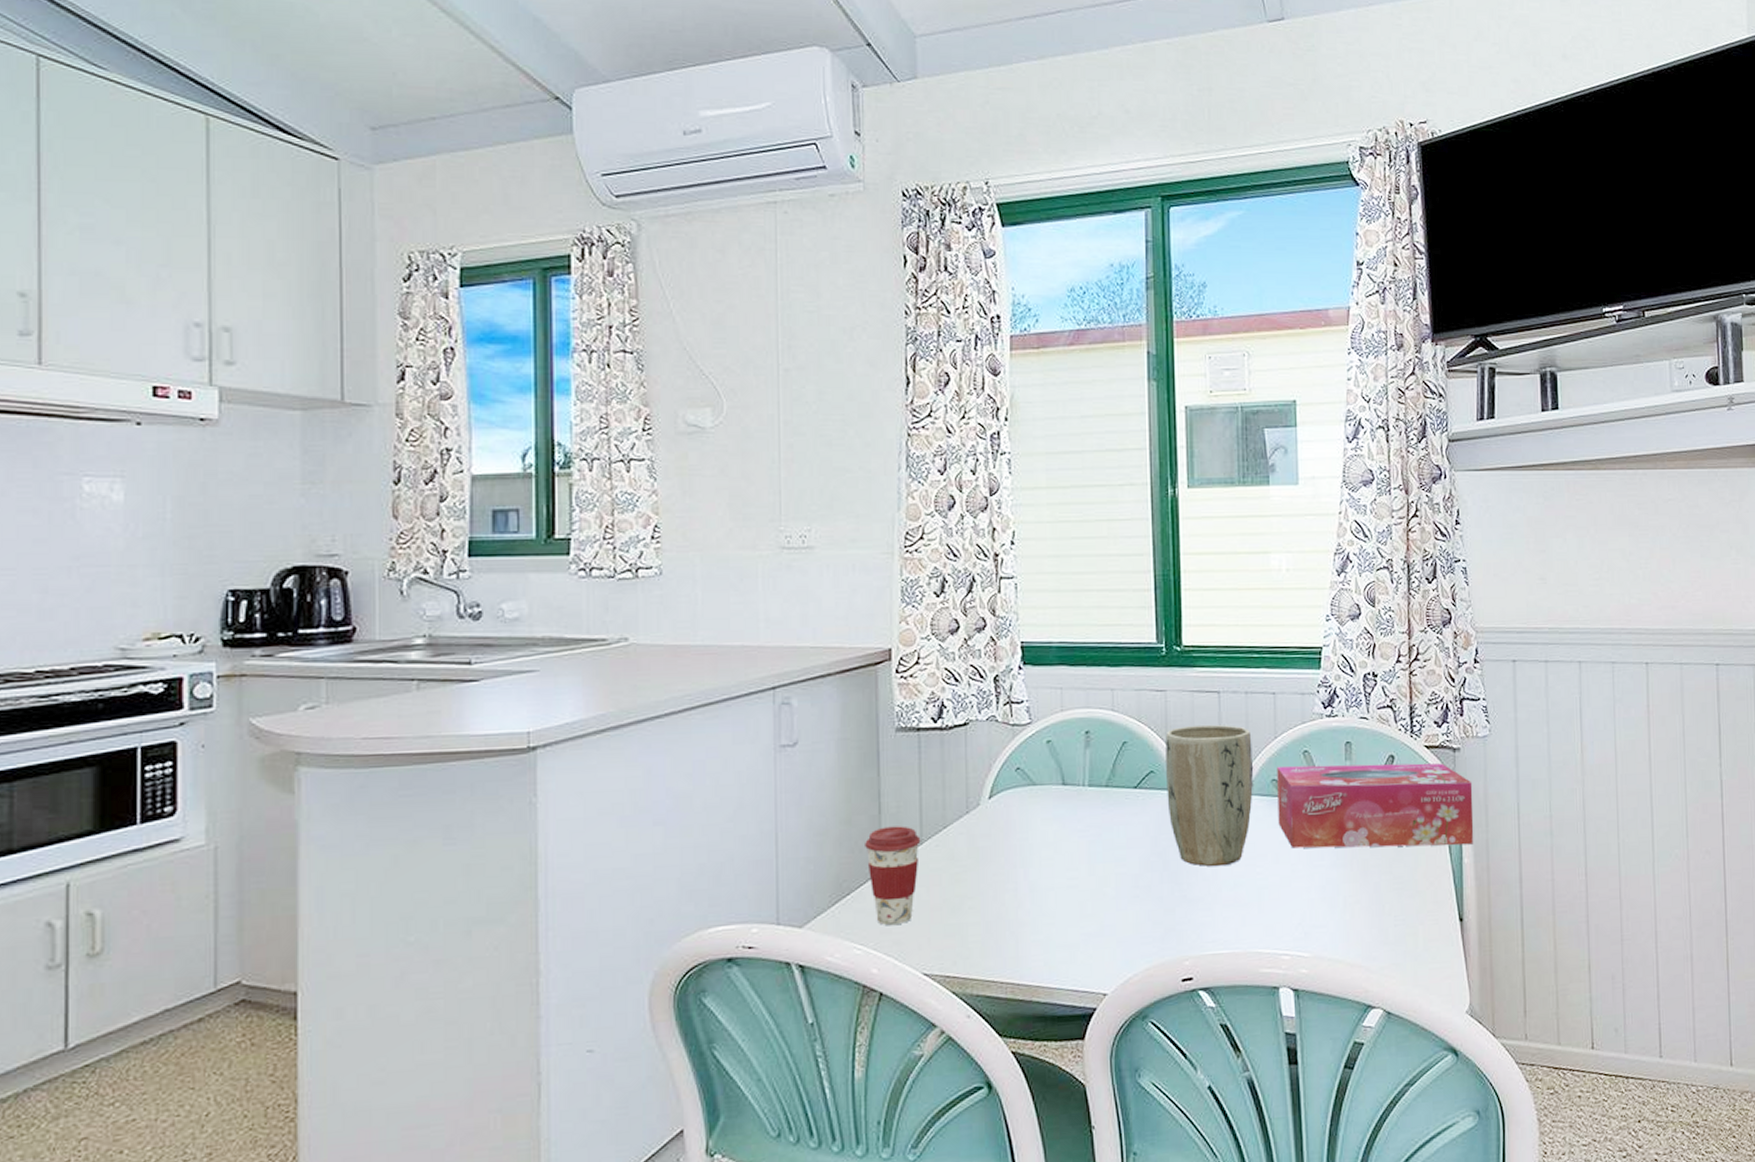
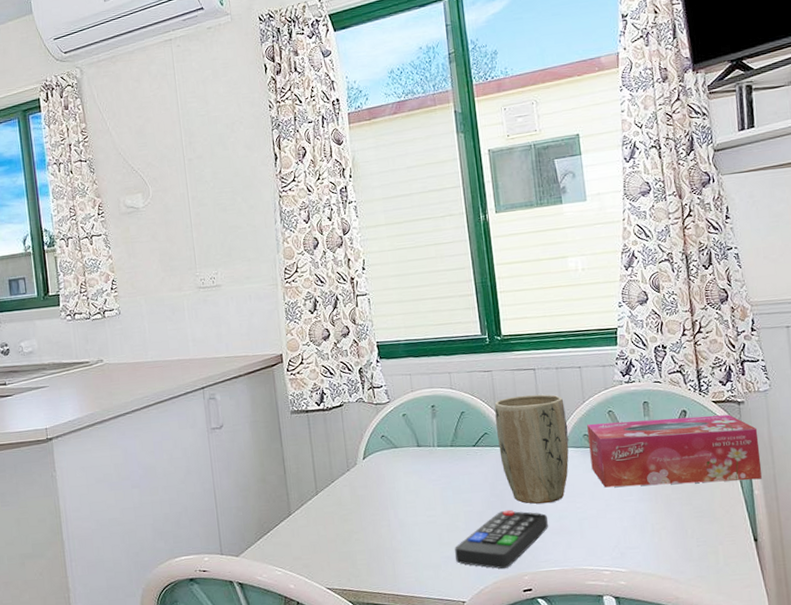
coffee cup: present [865,826,921,926] -> none [276,482,316,554]
remote control: none [1099,873,1219,952] -> present [455,509,548,569]

